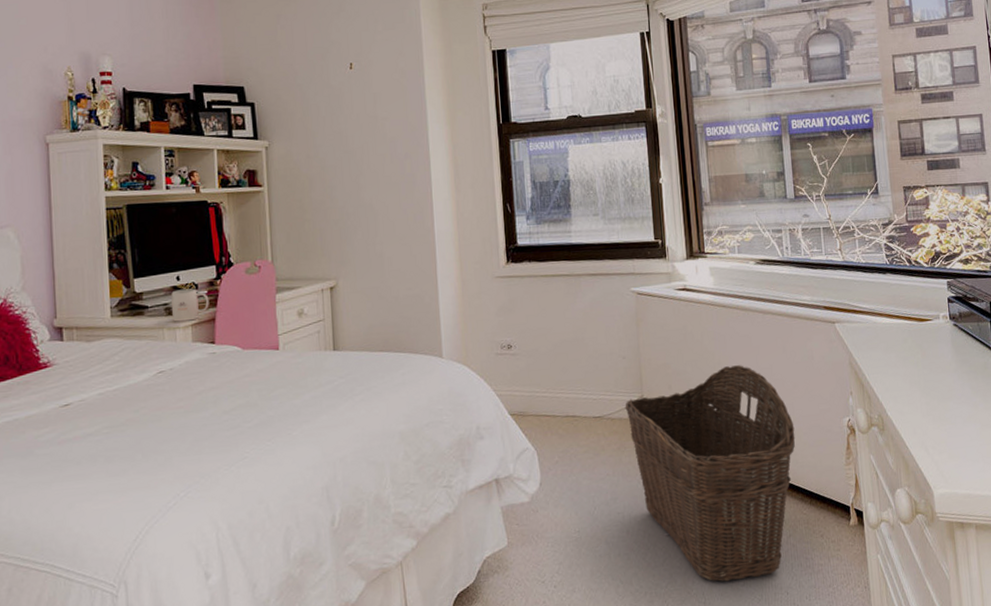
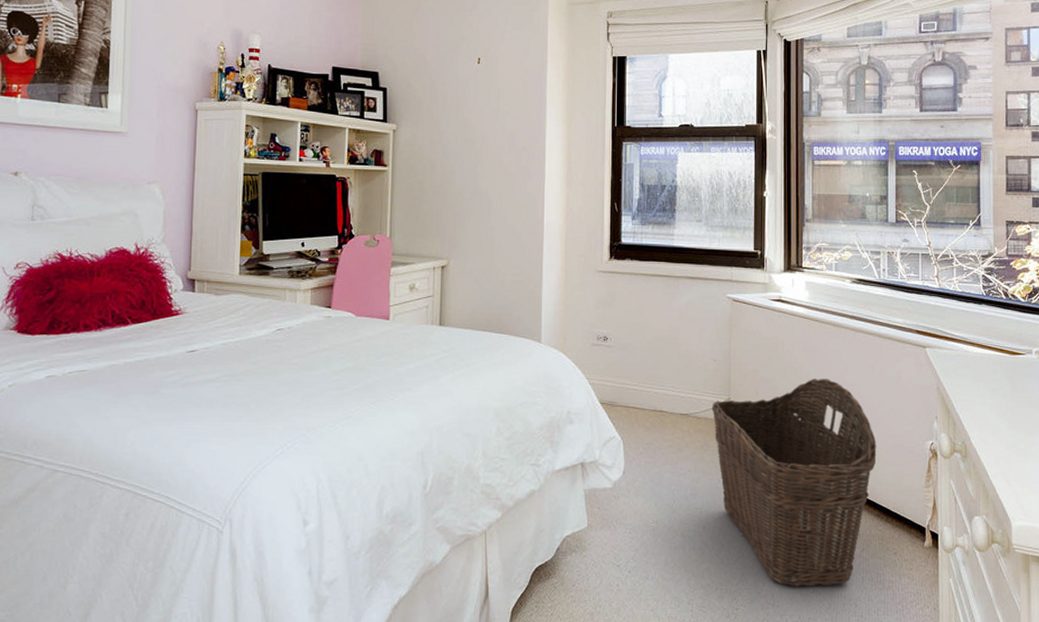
mug: present [170,288,209,322] -> none [294,255,329,285]

